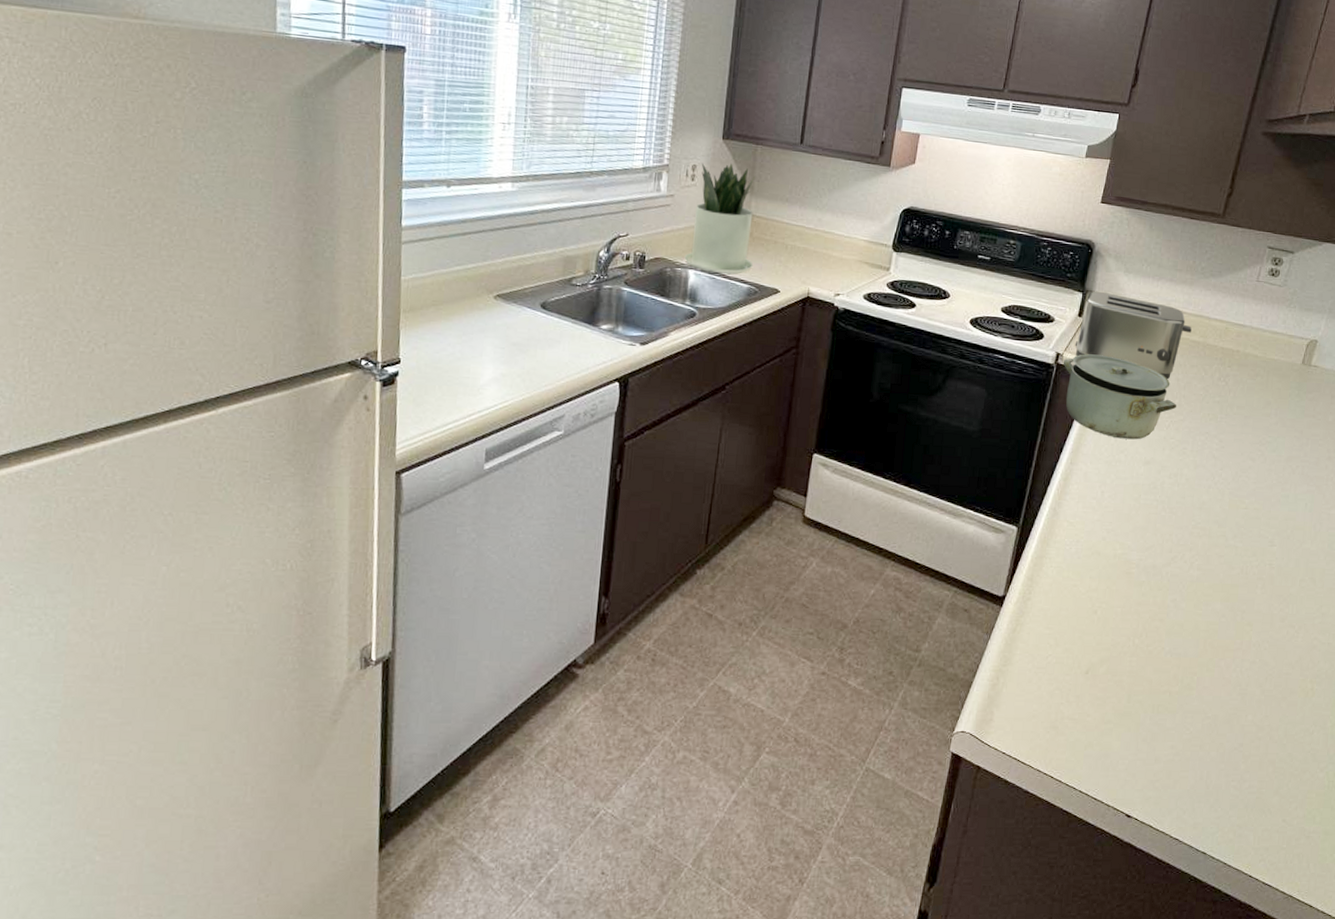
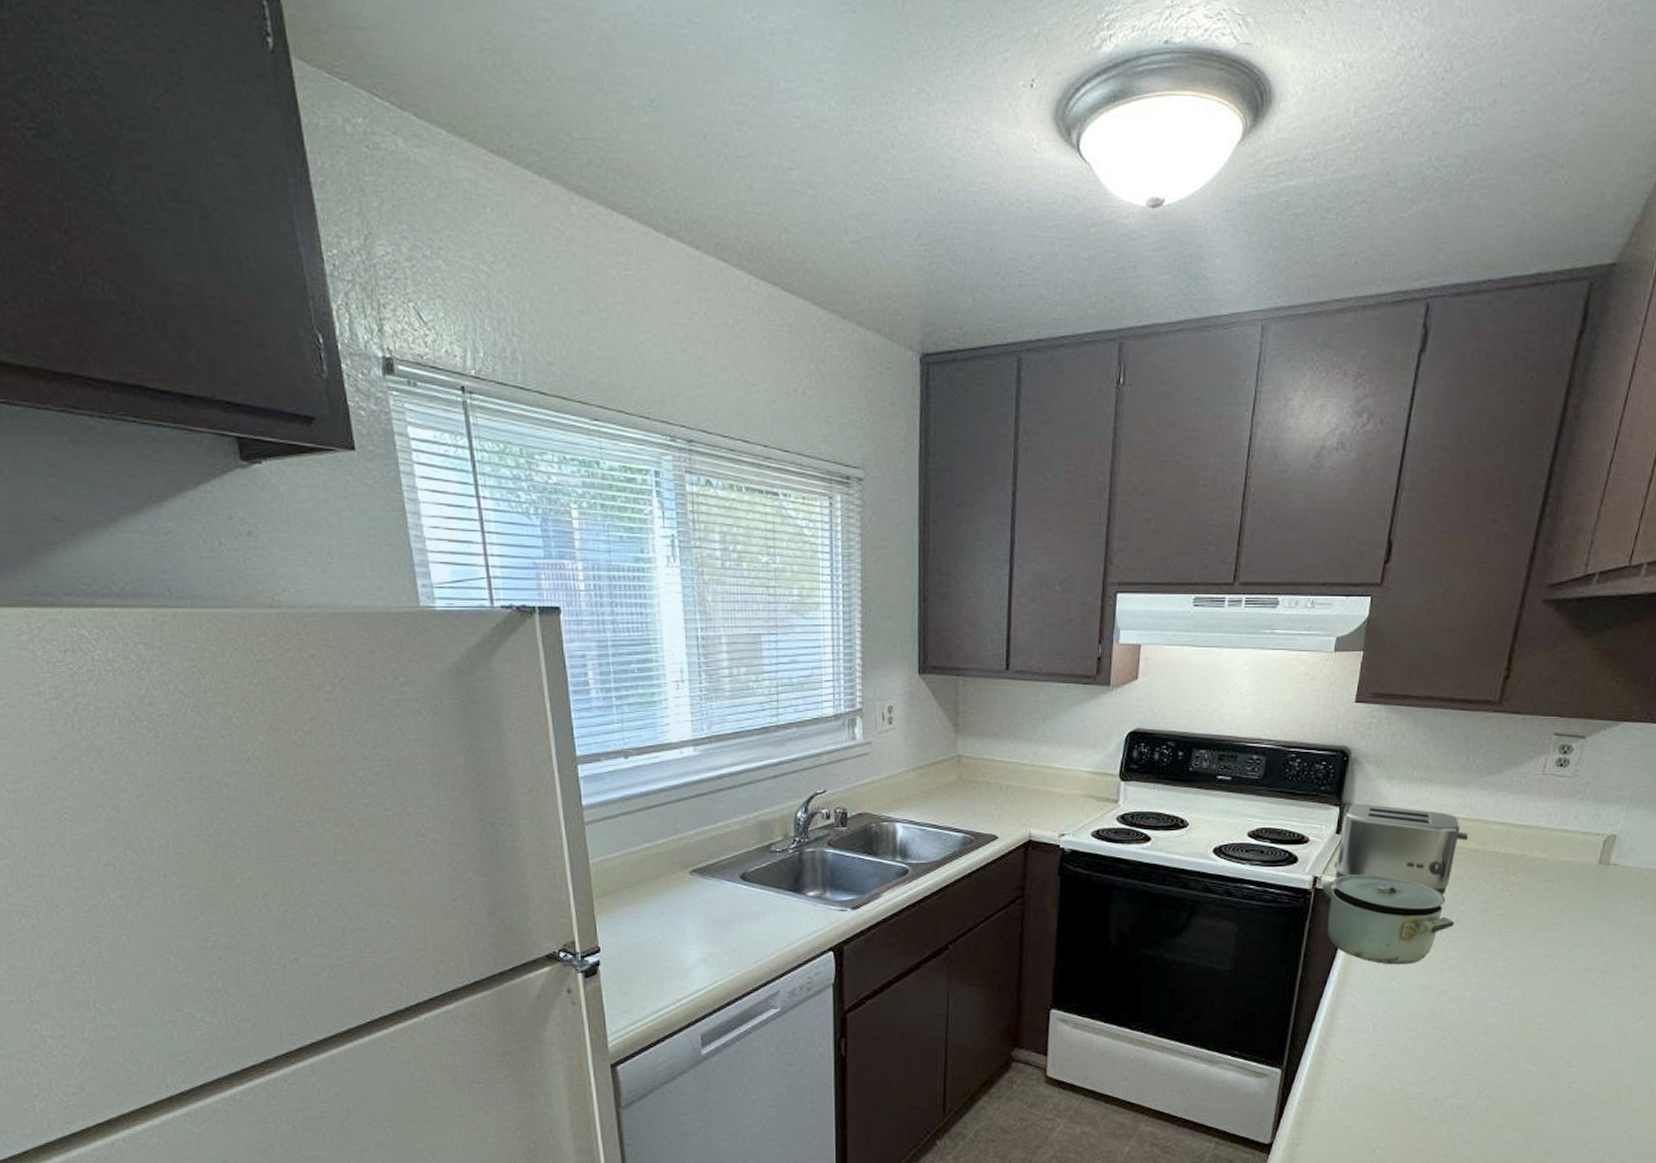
planter: present [684,163,756,274] -> none [889,700,967,823]

